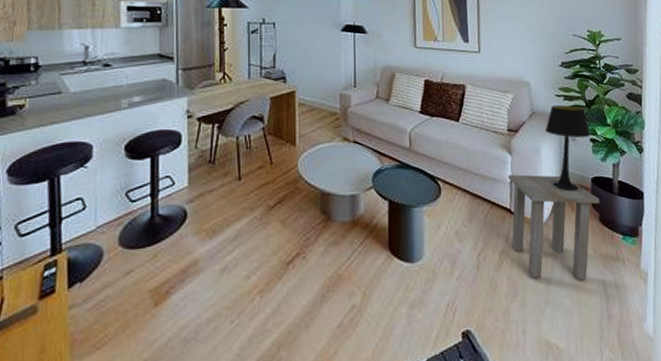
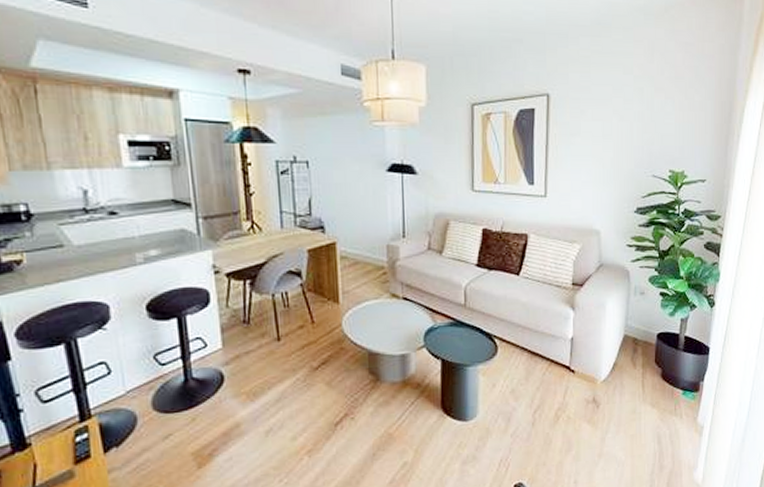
side table: present [508,174,600,281] -> none [569,331,664,435]
table lamp: present [545,104,591,192] -> none [613,255,661,348]

